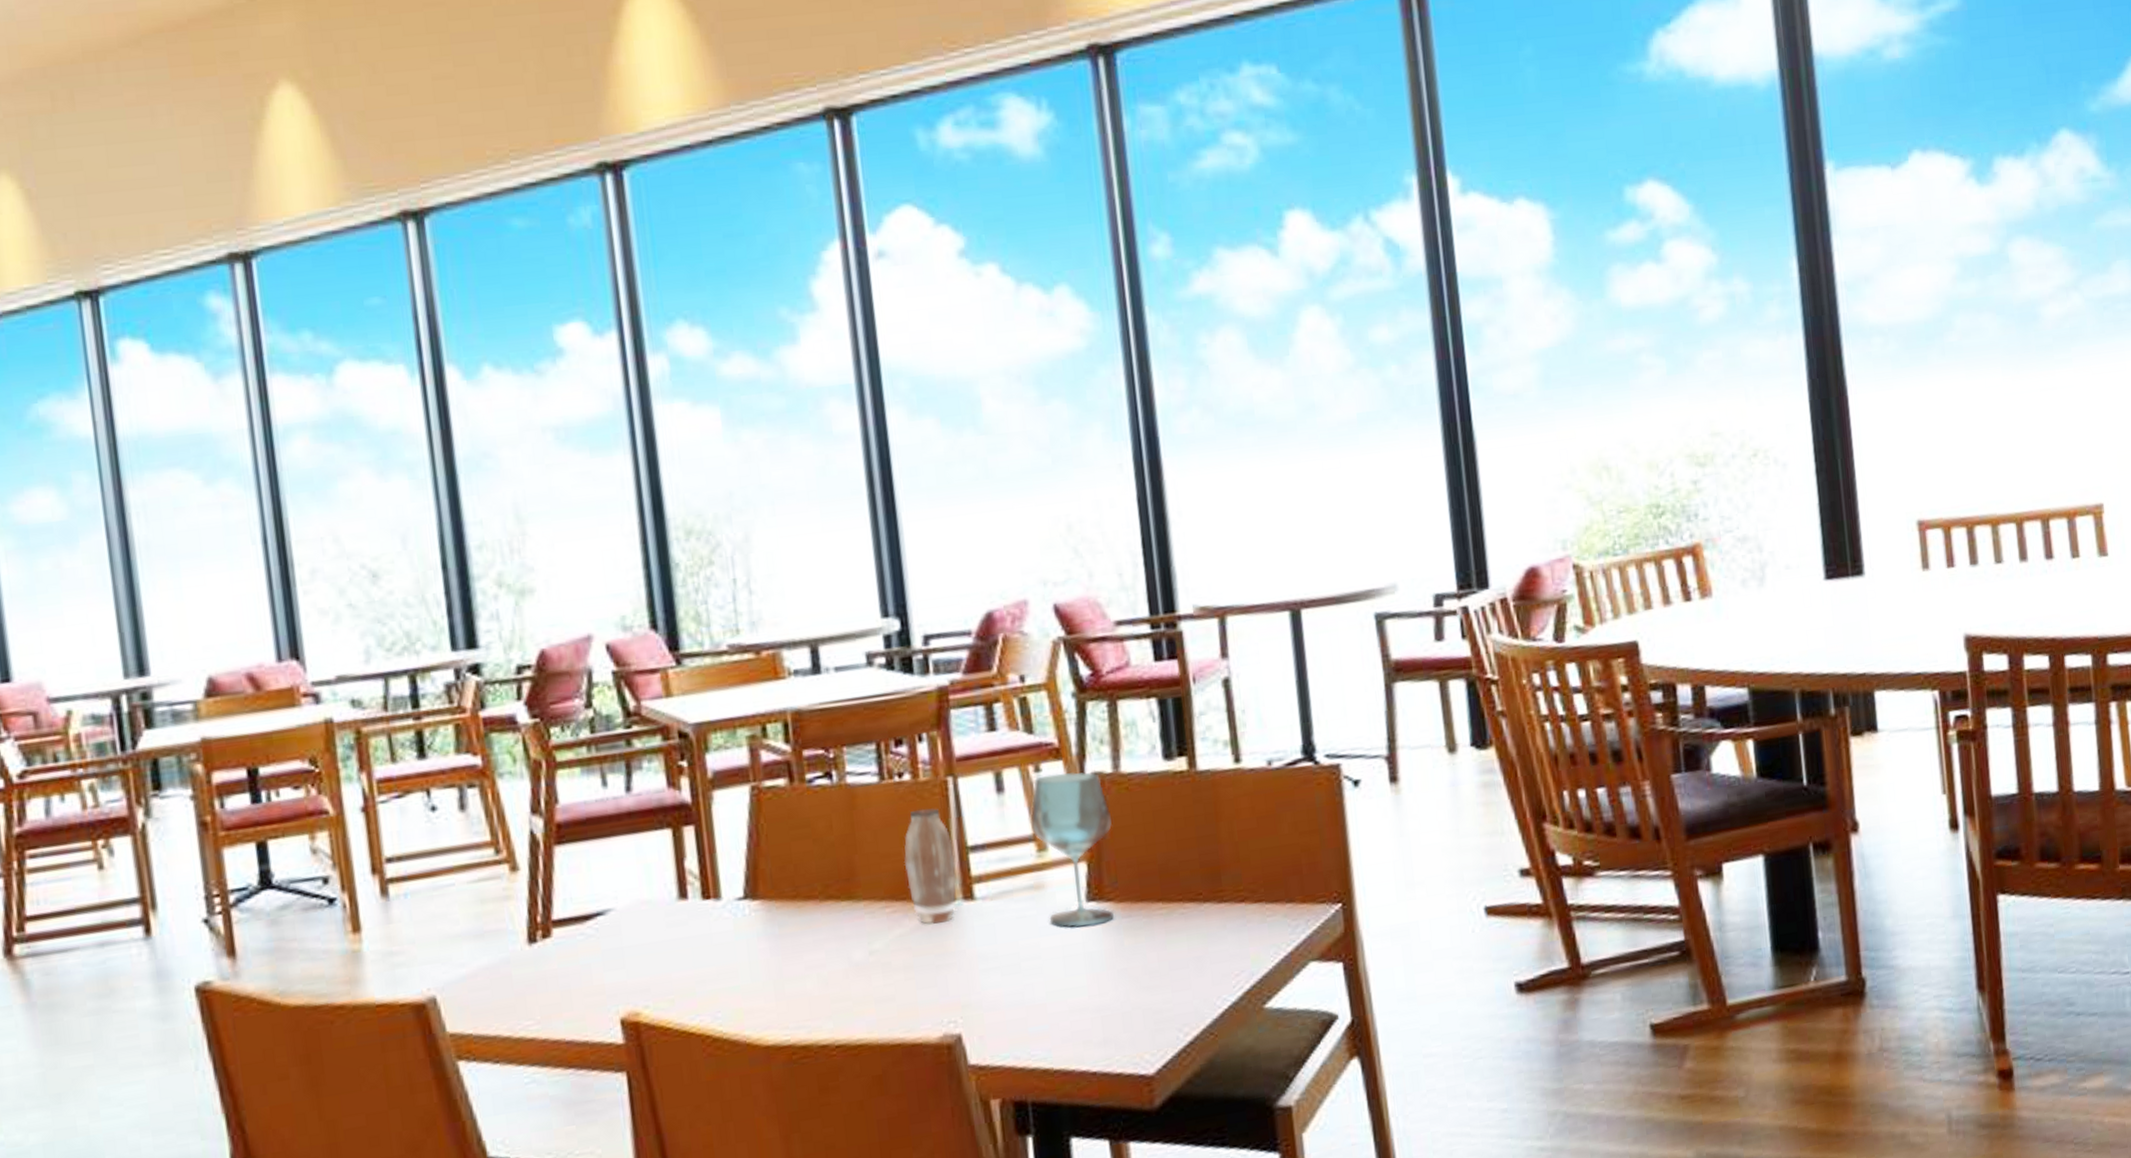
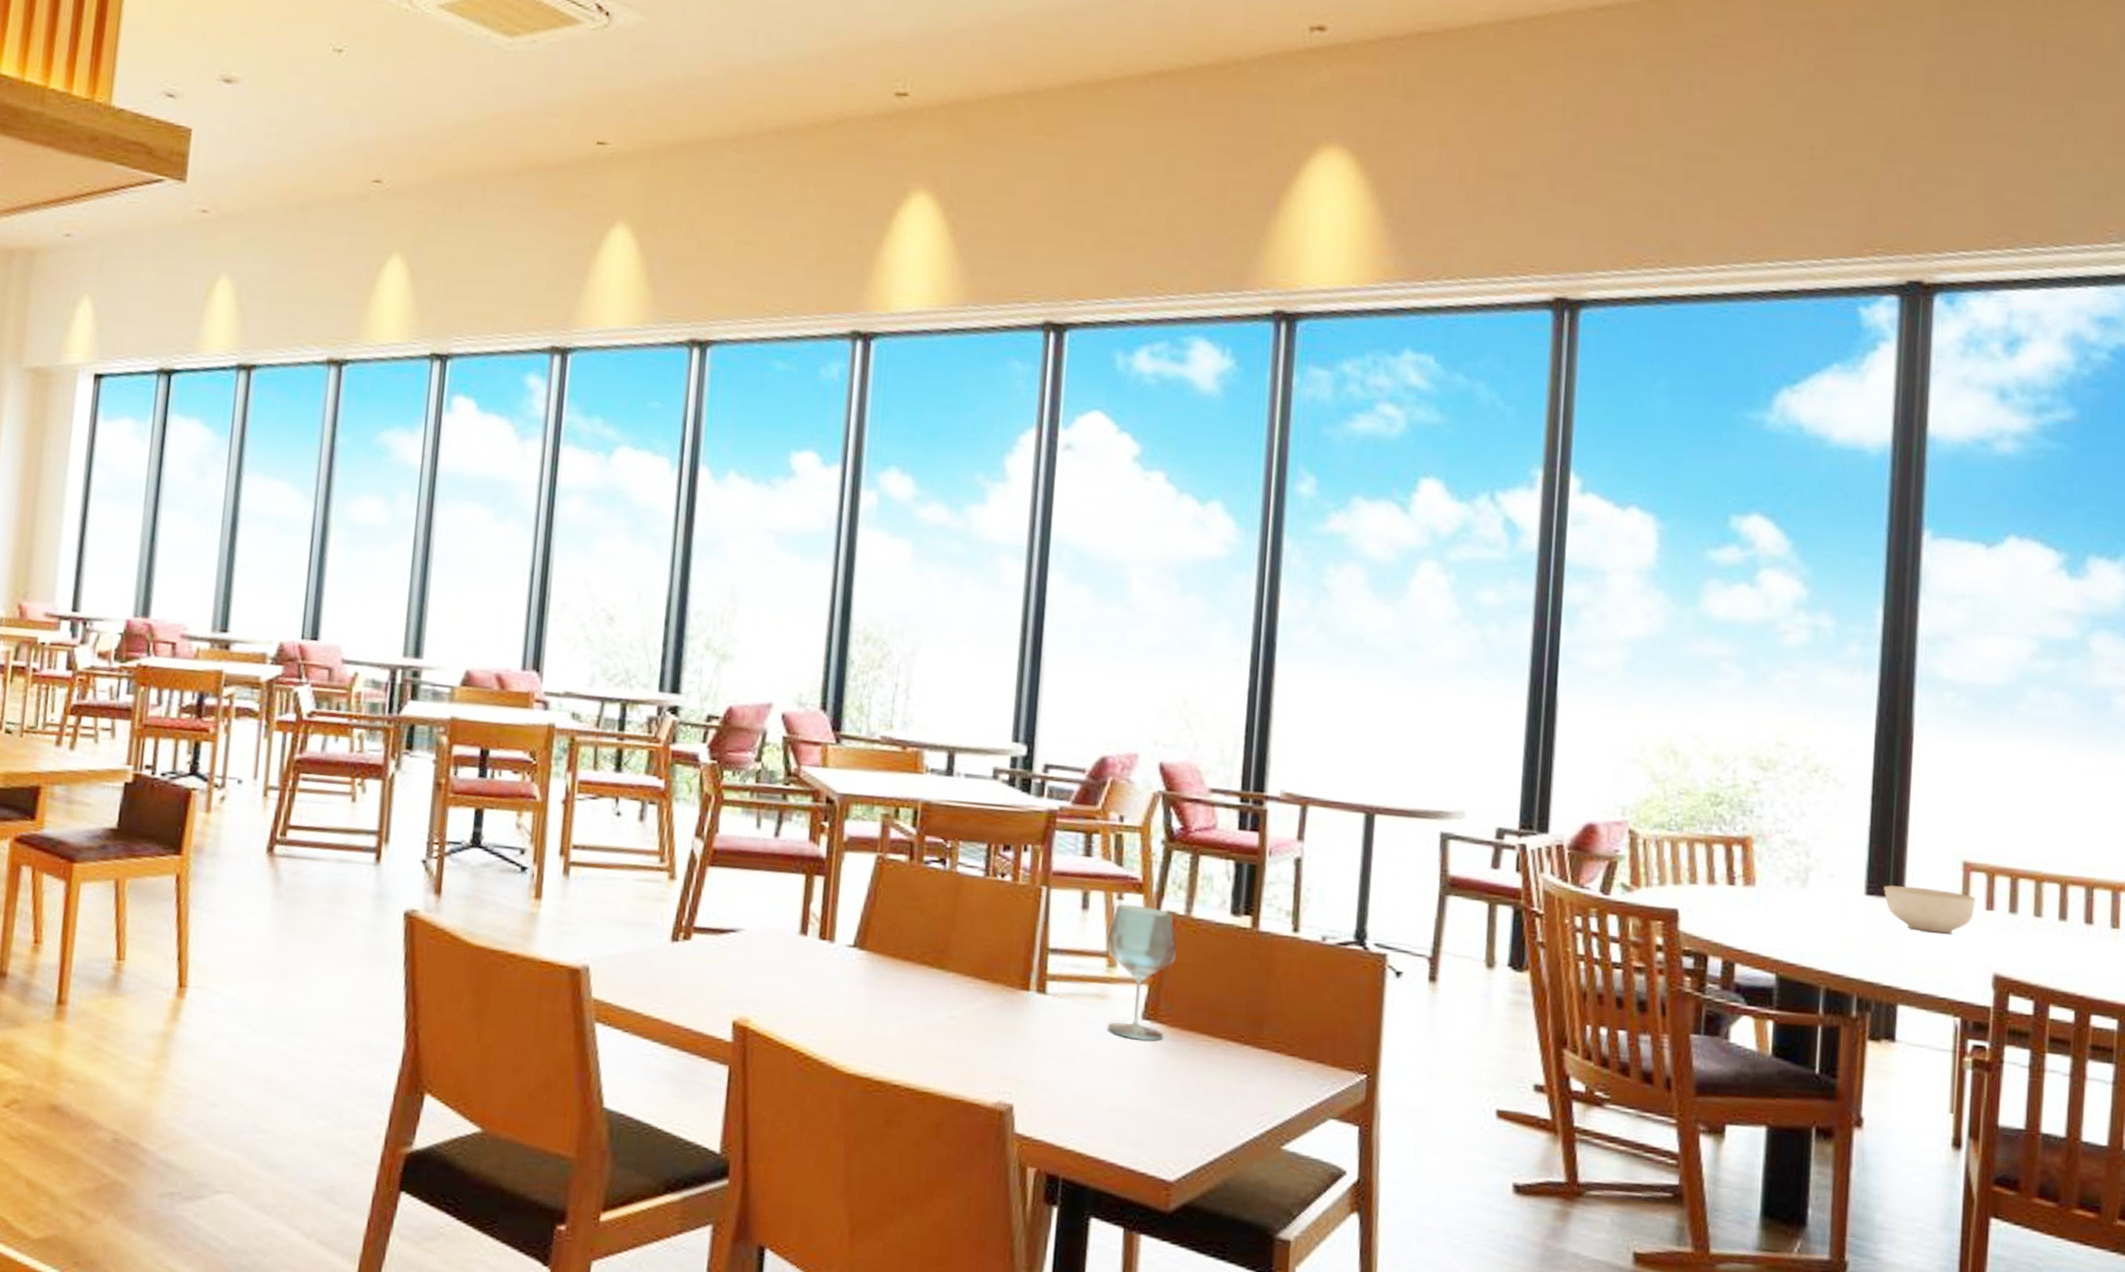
vase: present [903,808,957,924] -> none [991,907,1037,1007]
bowl: none [1842,556,1936,606] -> present [1884,884,1975,934]

